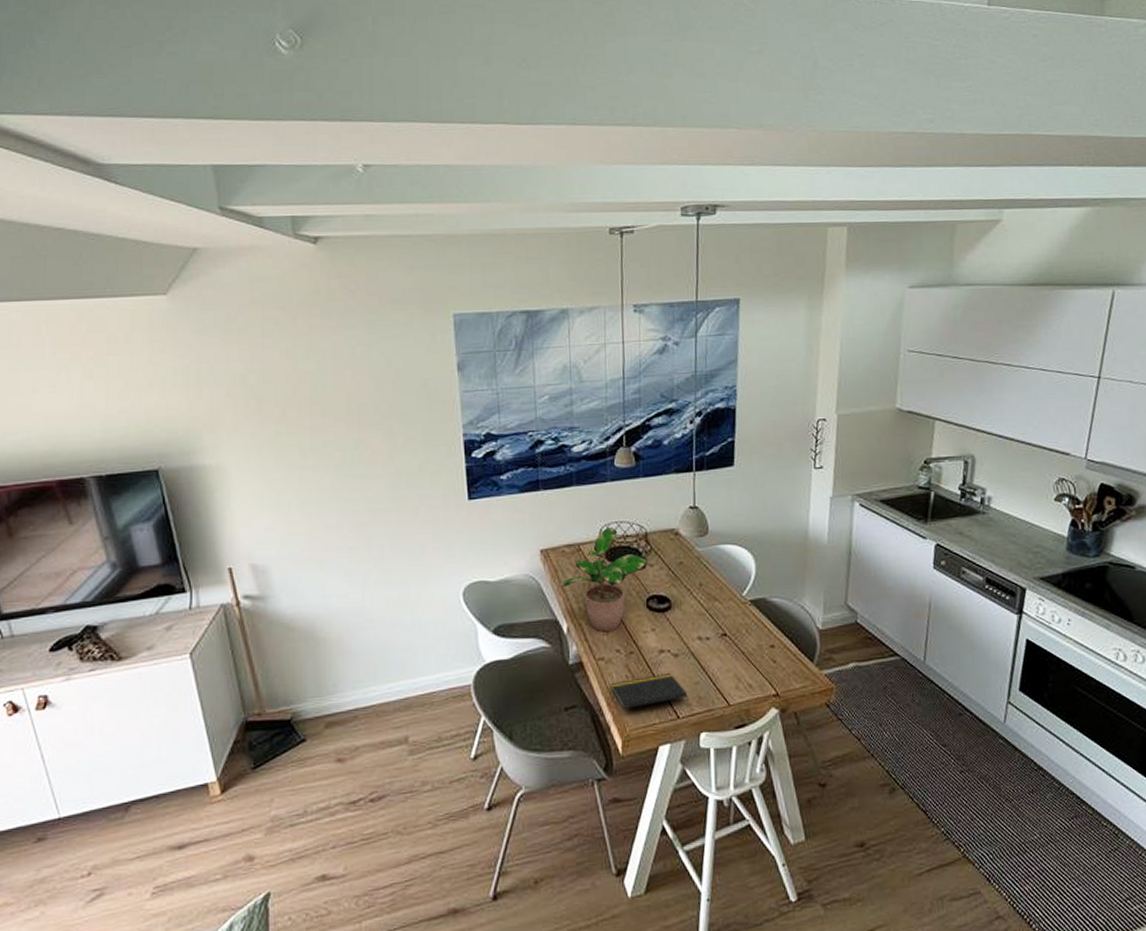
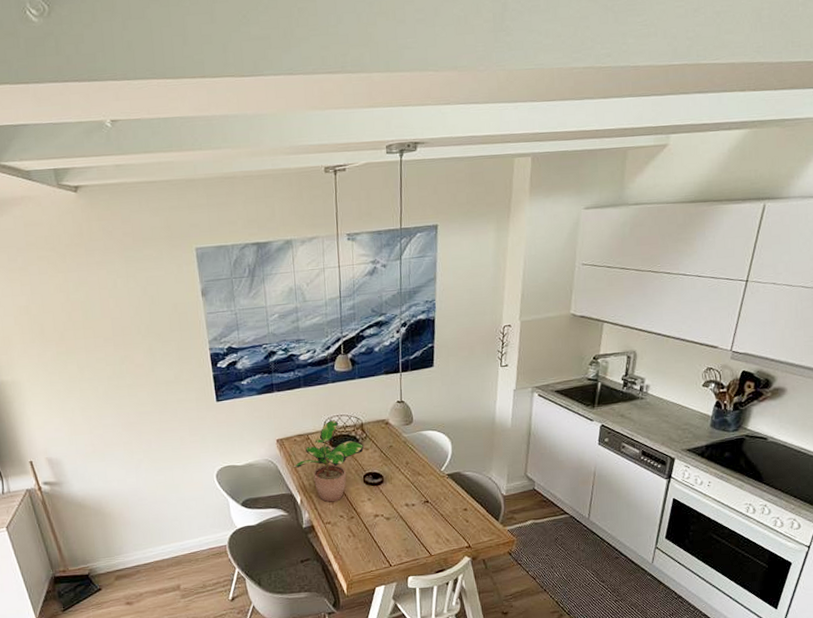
notepad: present [611,672,689,709] -> none [337,532,399,560]

